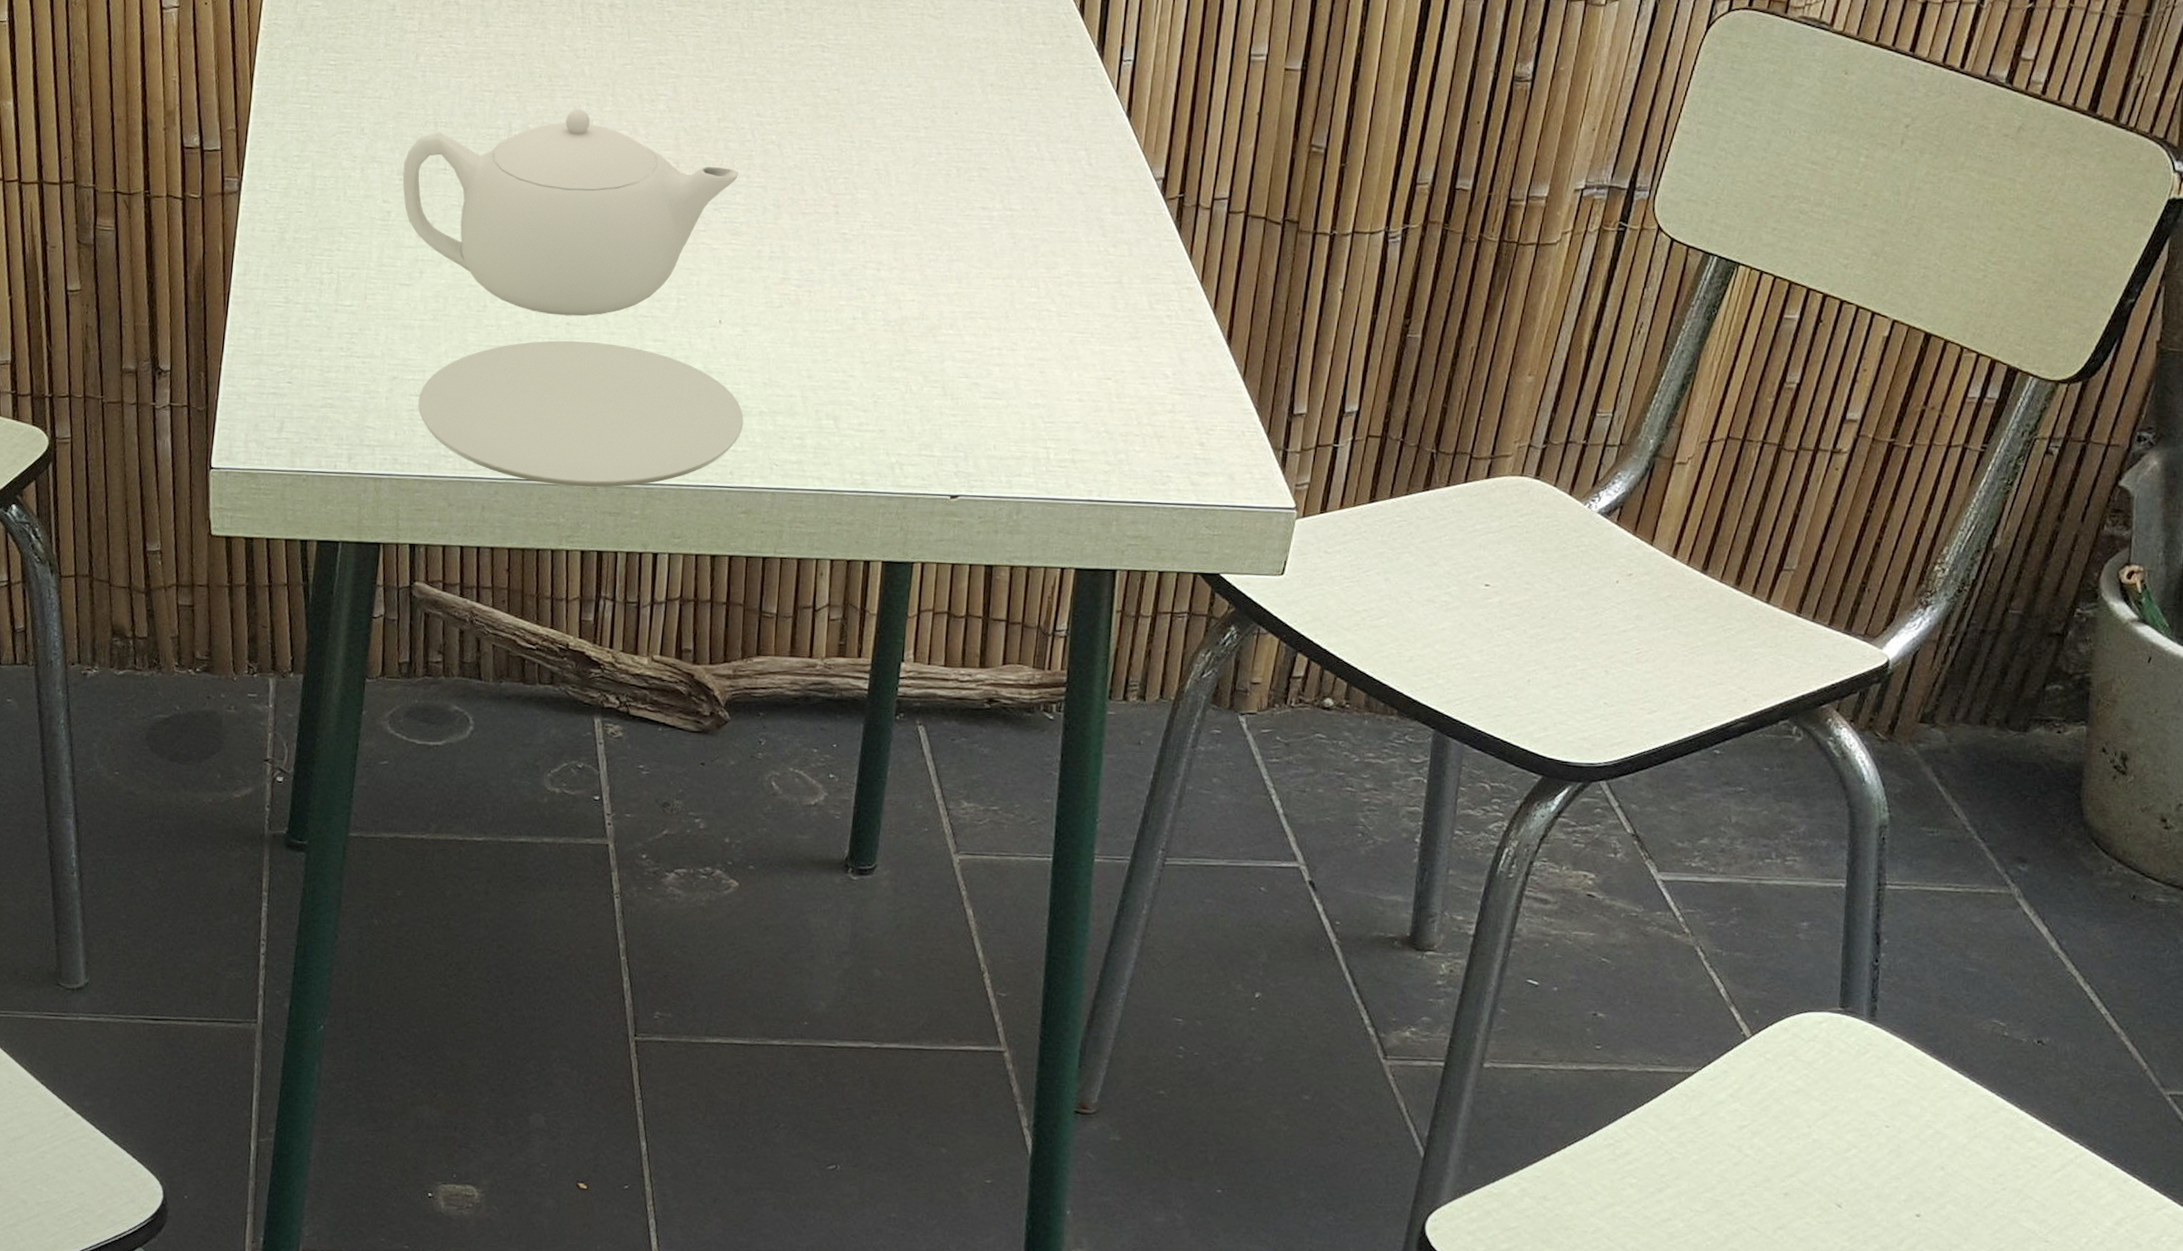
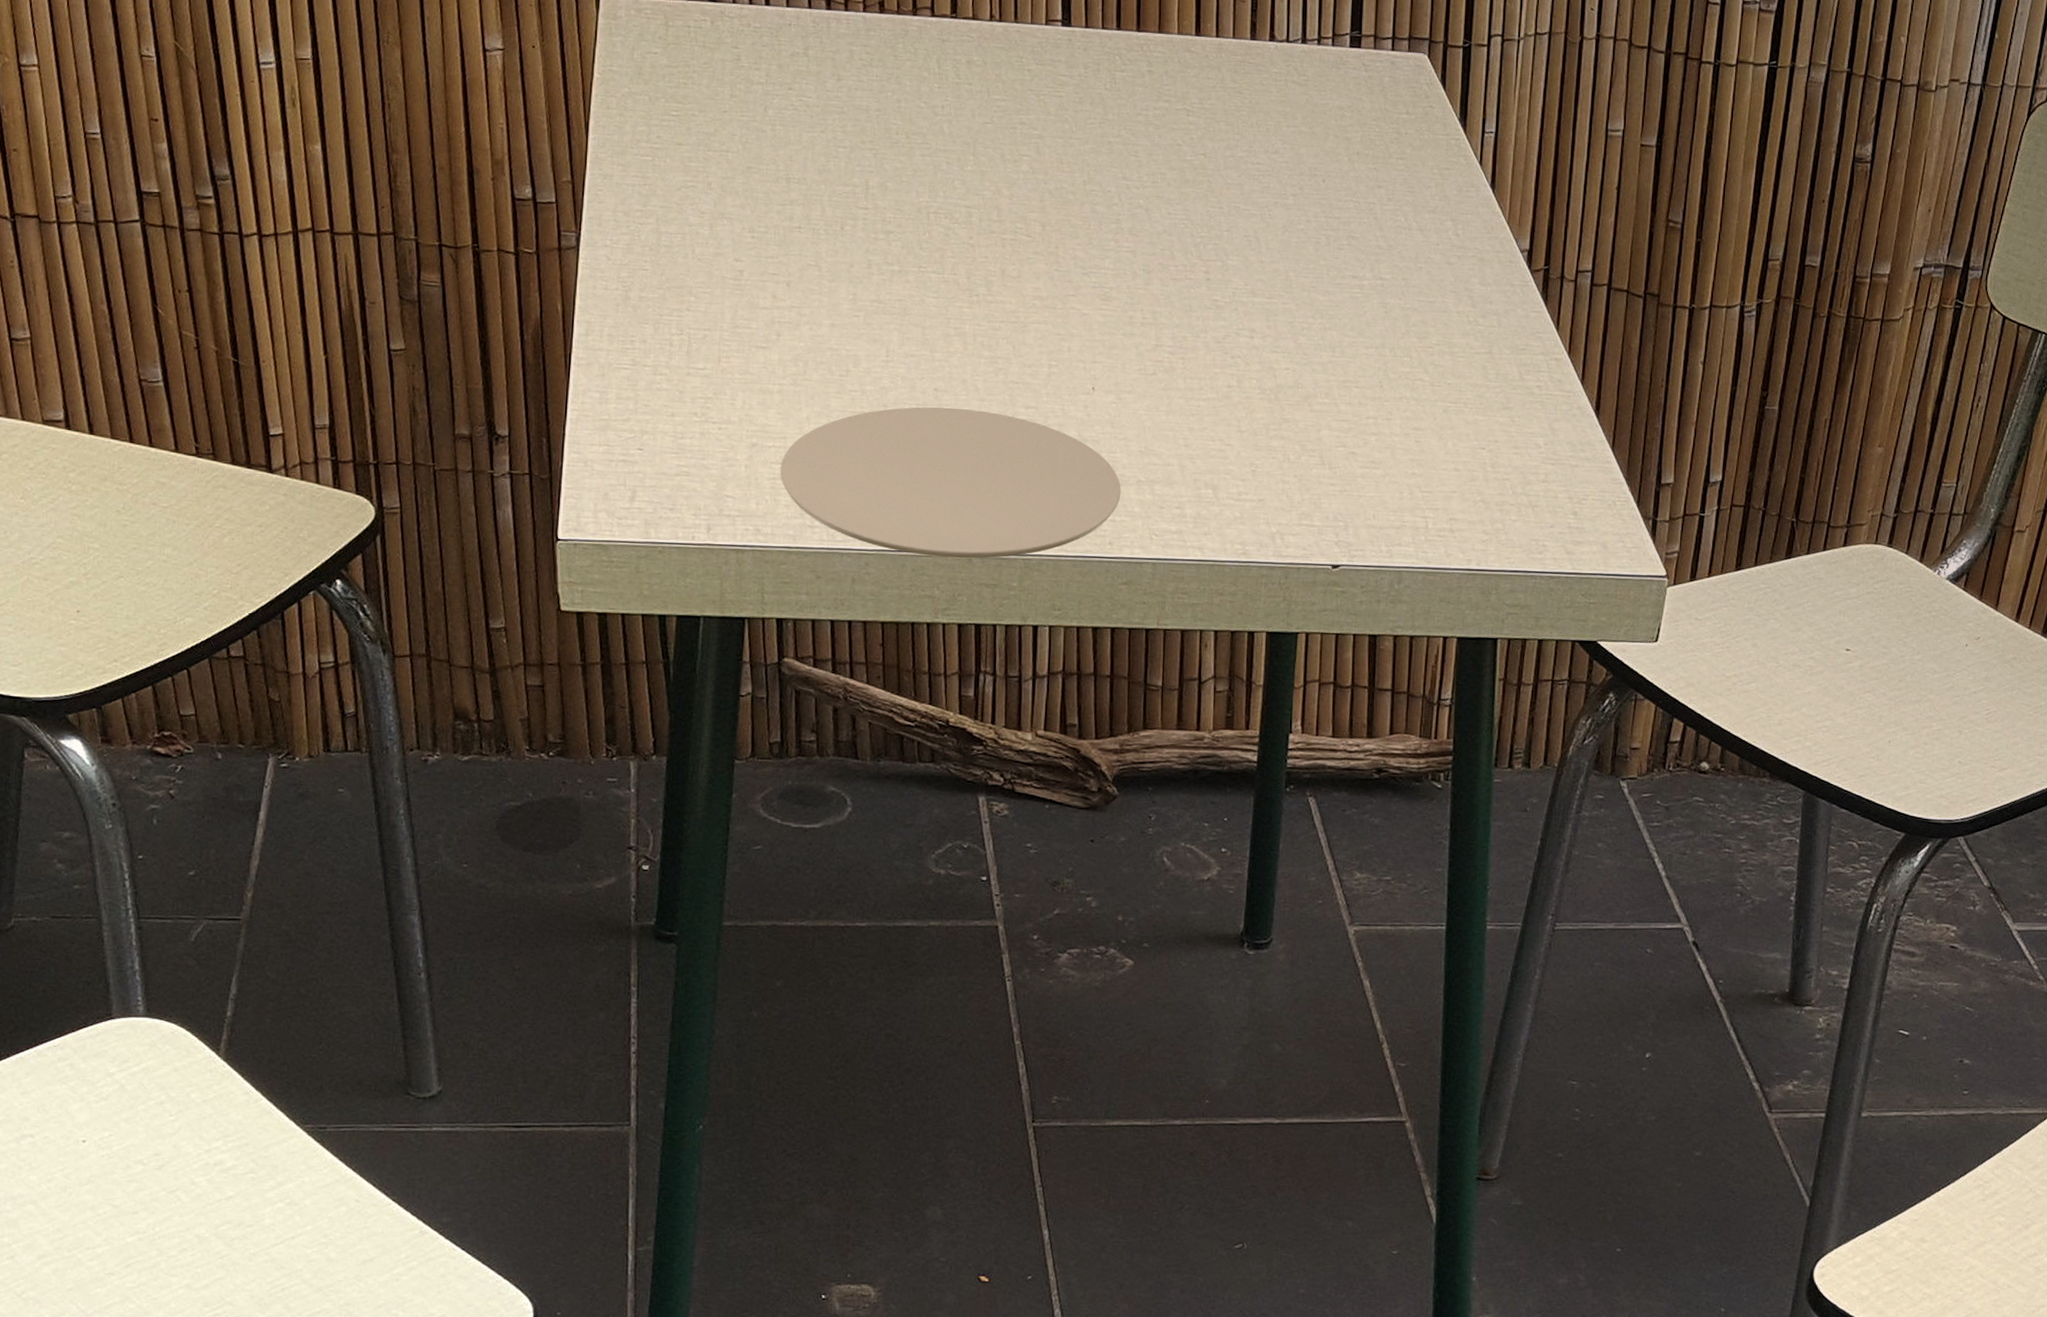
teapot: present [402,109,738,316] -> none [754,168,1106,382]

